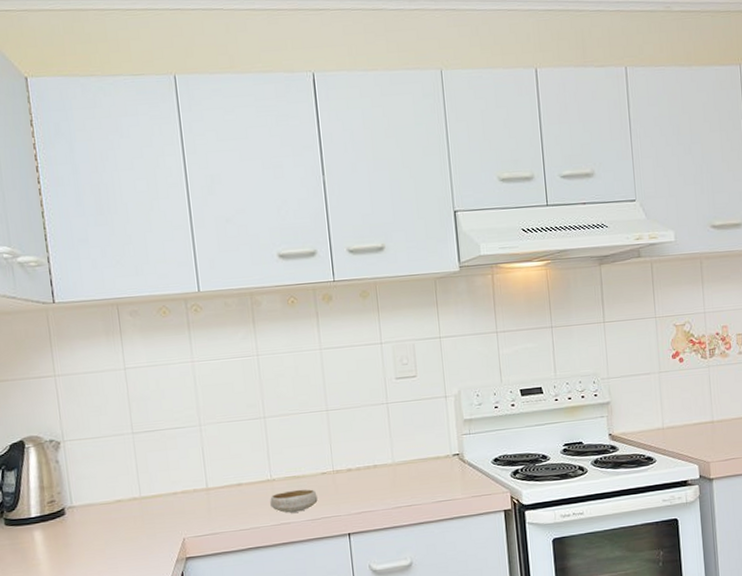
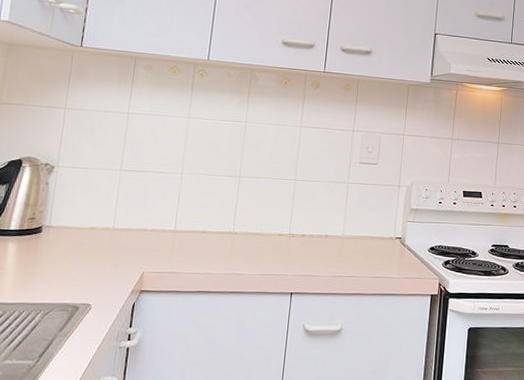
bowl: present [270,489,318,513] -> none [227,245,271,266]

